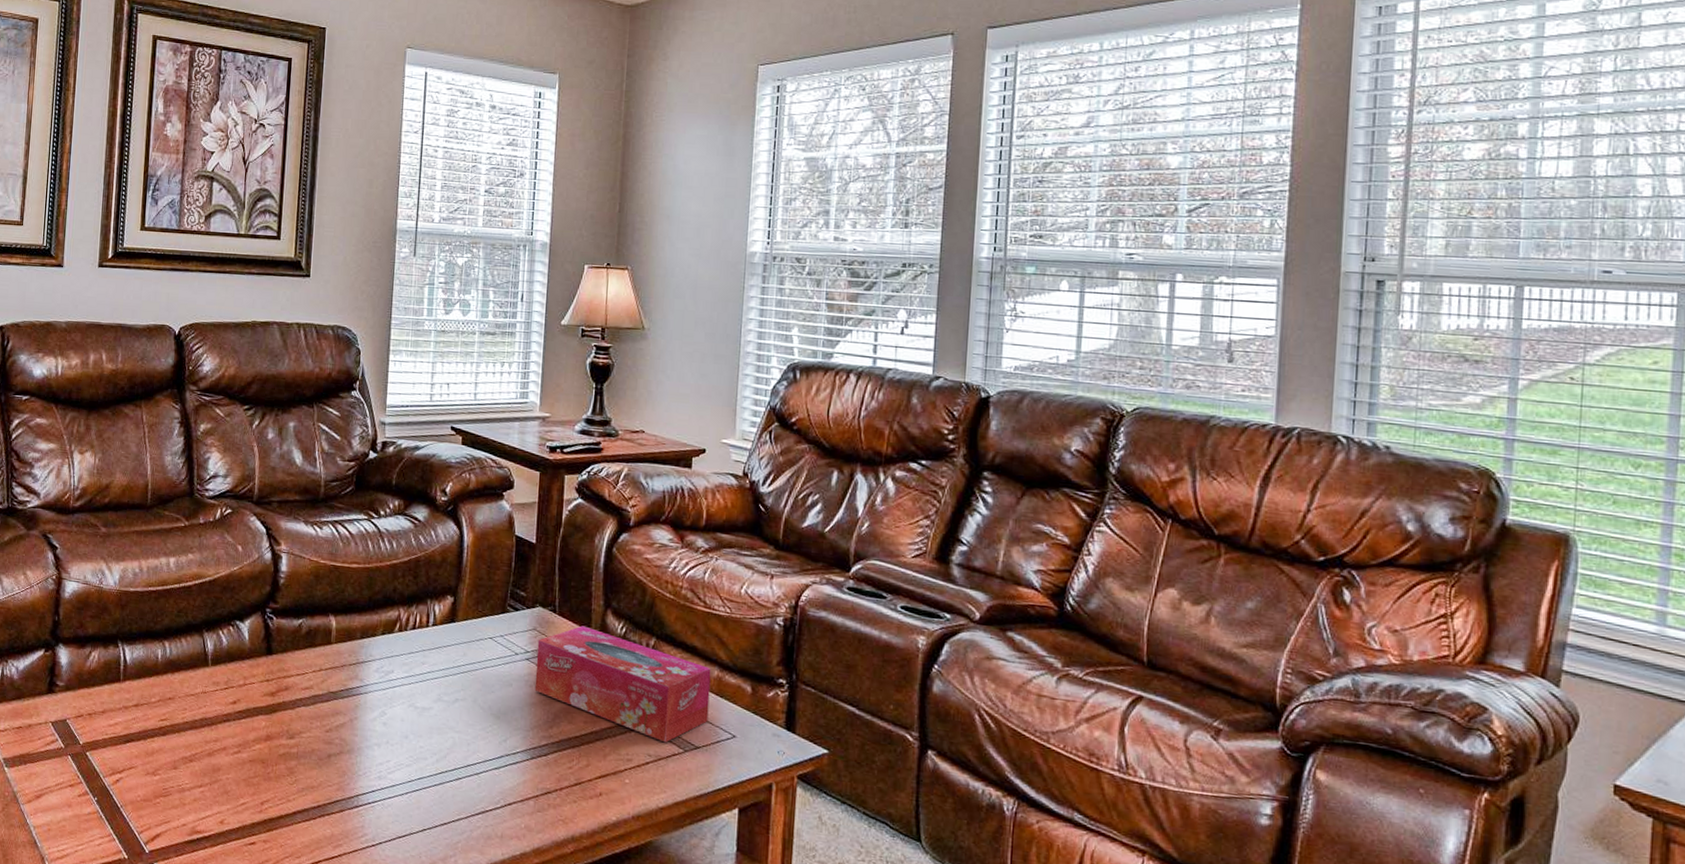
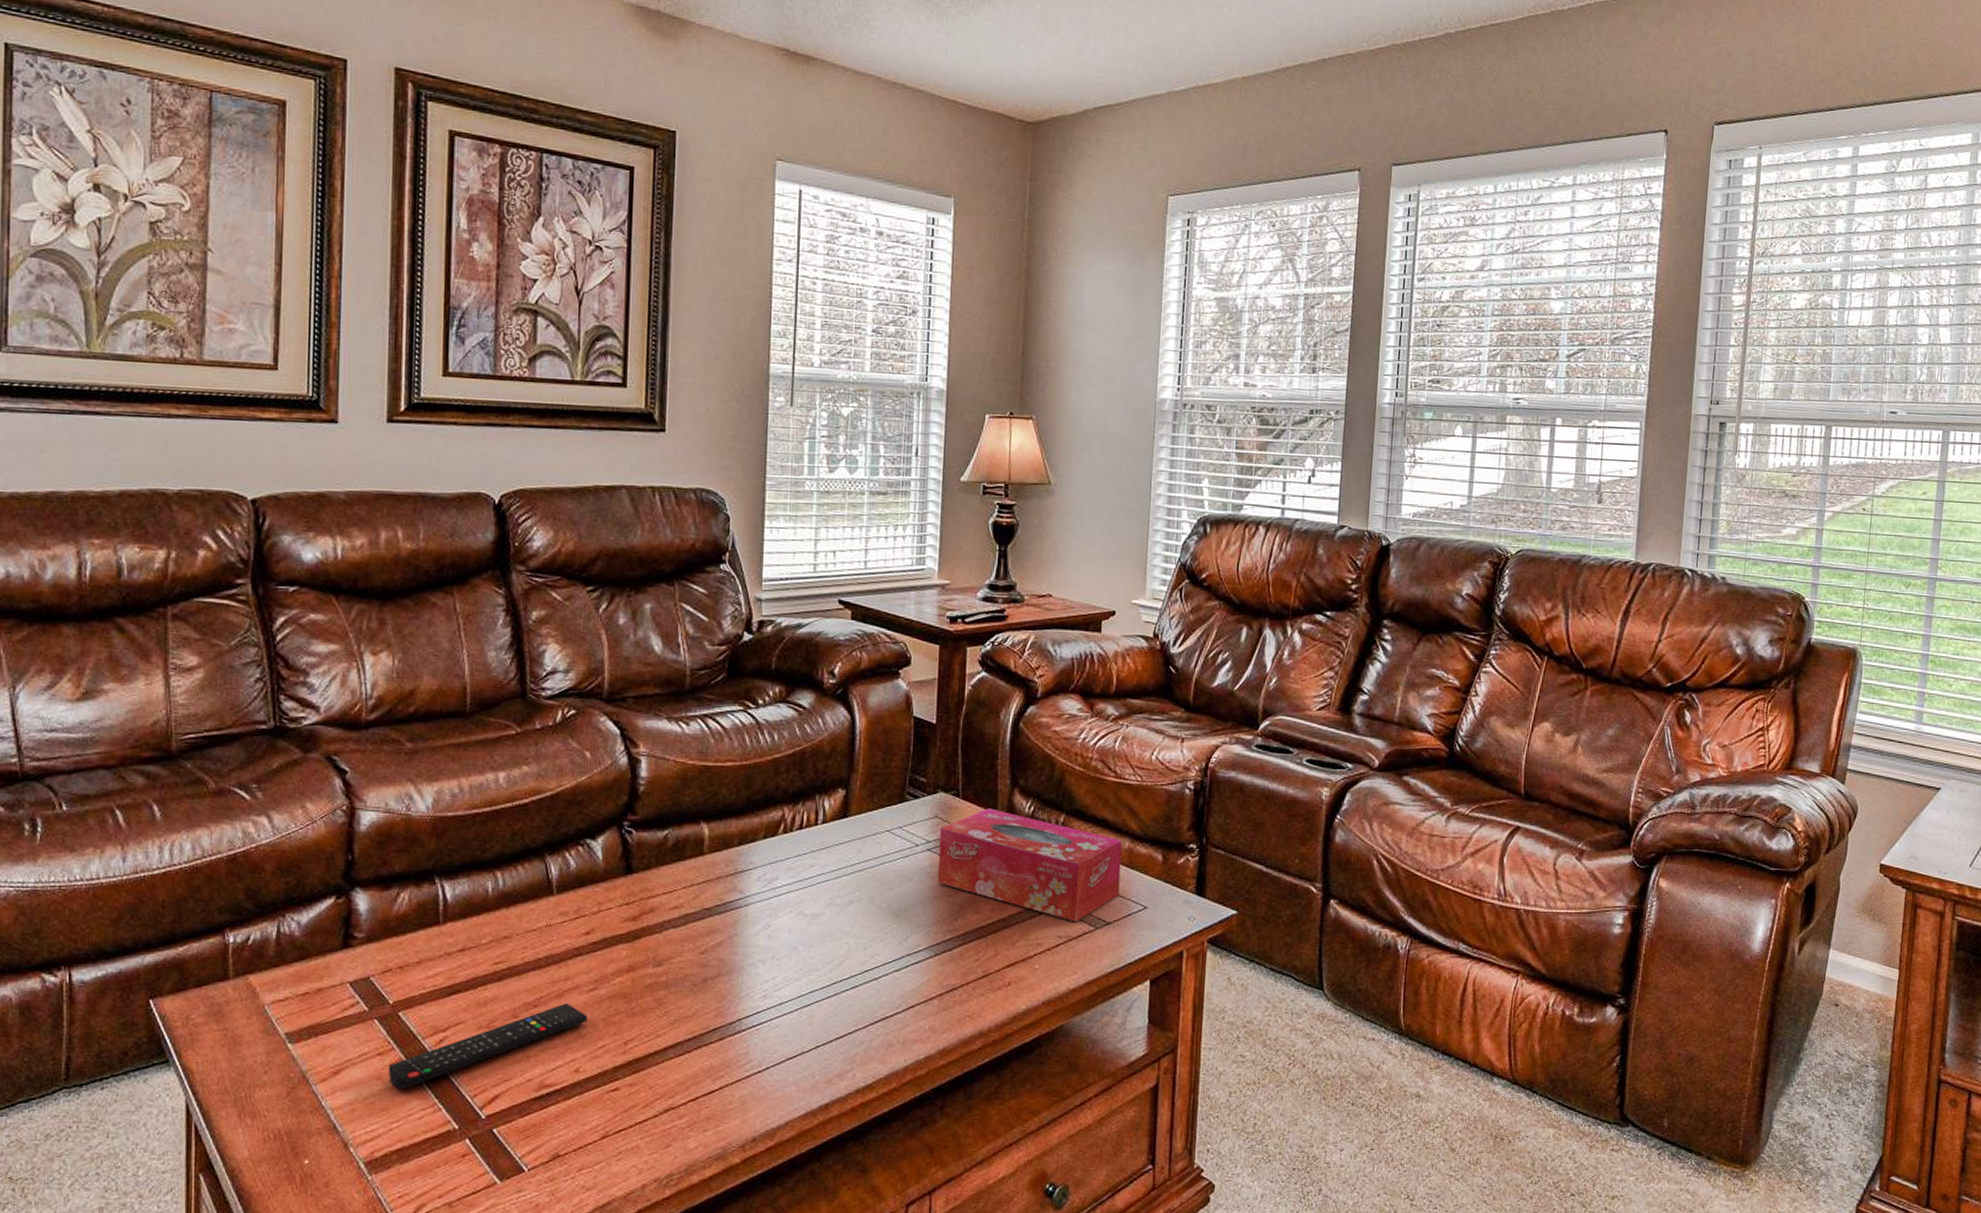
remote control: none [77,761,232,818] -> present [388,1003,587,1090]

